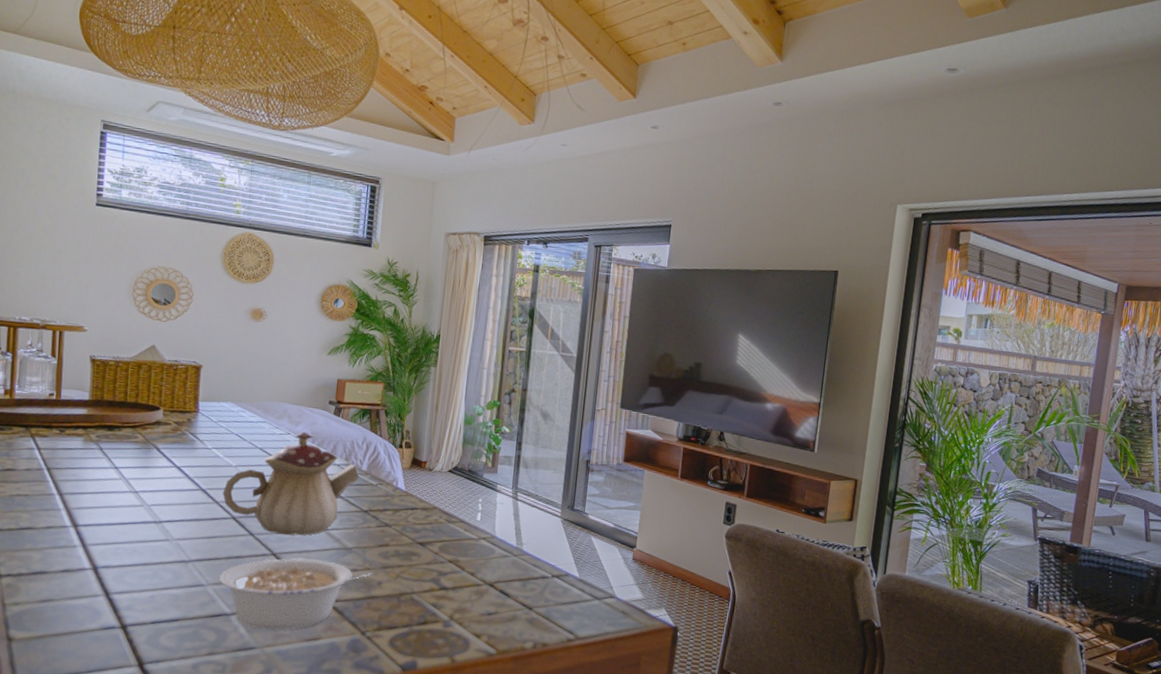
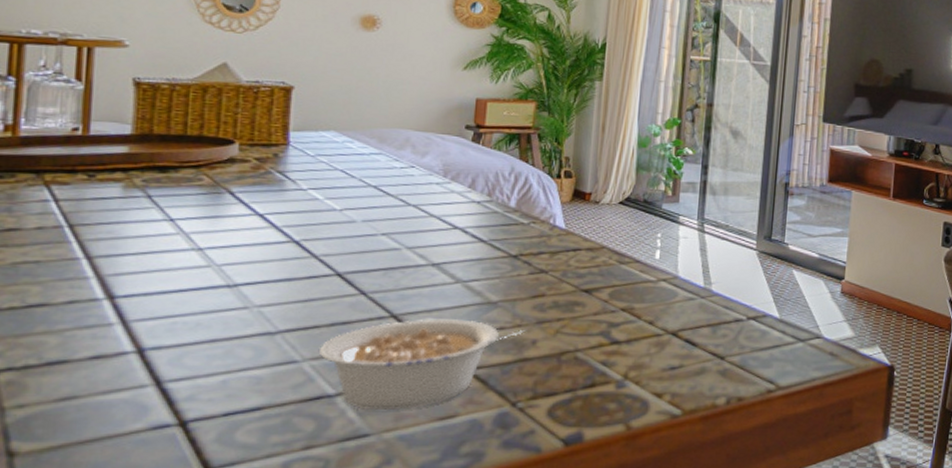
teapot: present [222,431,360,536] -> none [323,163,506,292]

